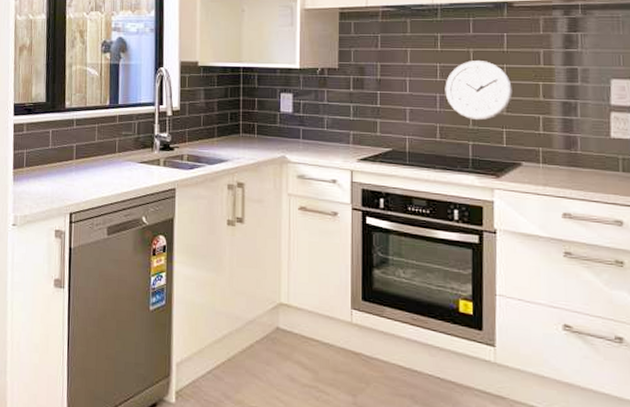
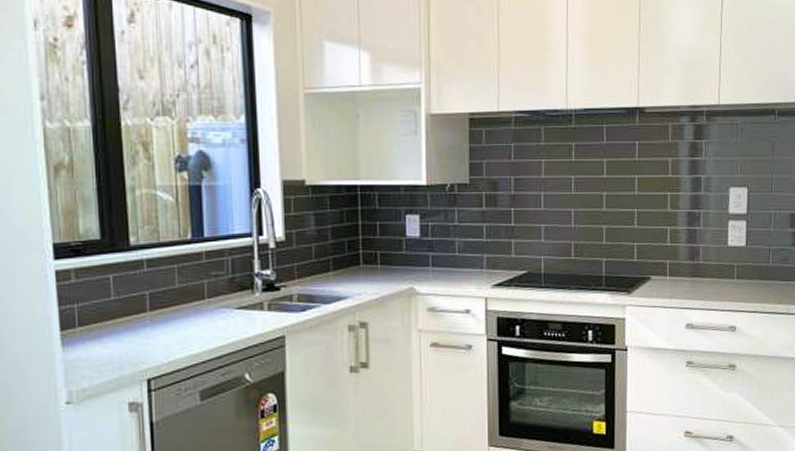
wall clock: present [445,61,512,121] -> none [579,171,643,236]

